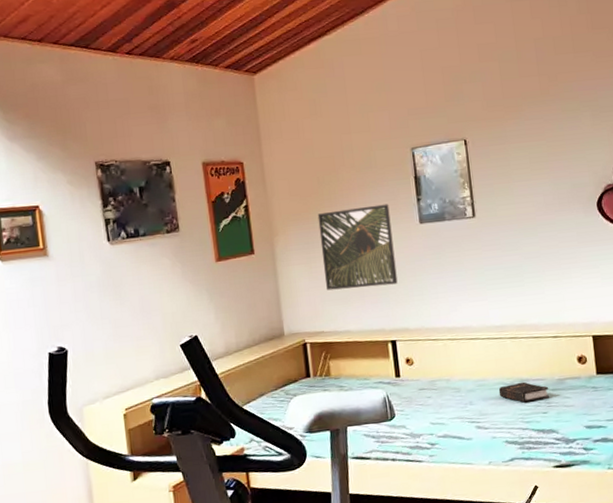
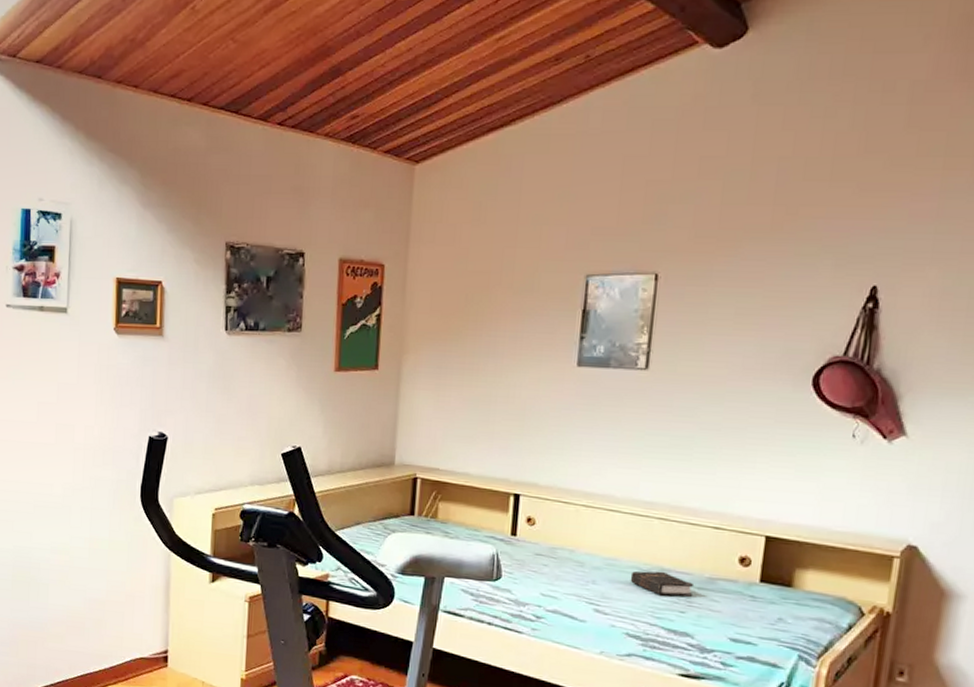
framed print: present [317,204,398,291] -> none [451,335,544,431]

